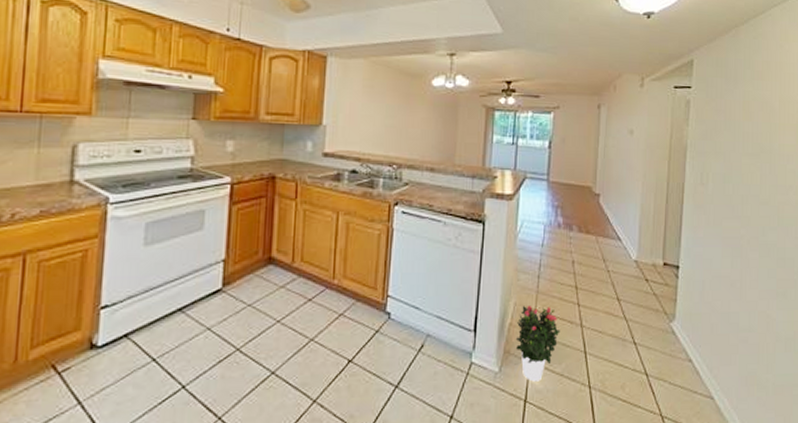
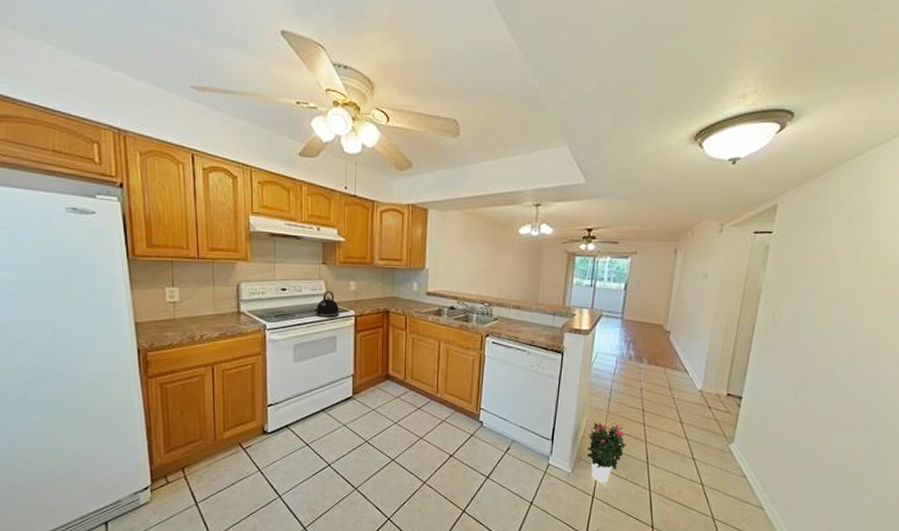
kettle: none [179,152,212,187] -> present [316,290,340,319]

